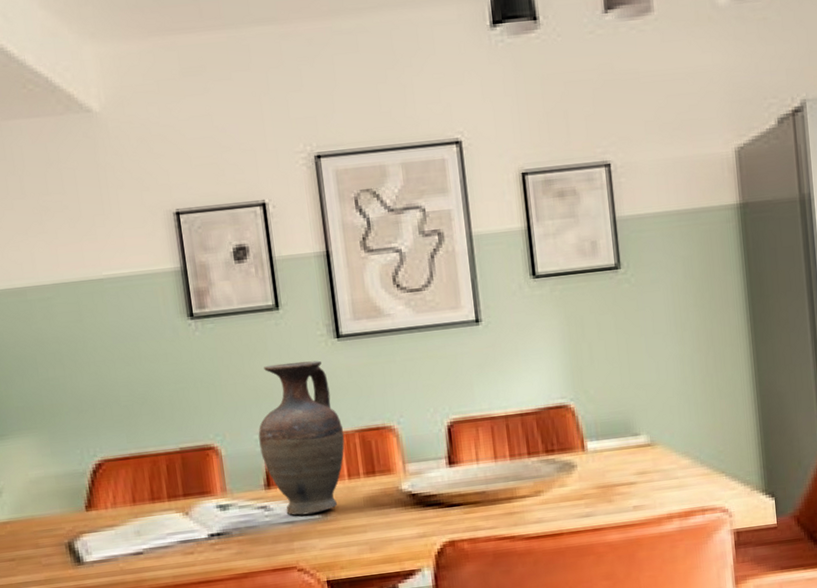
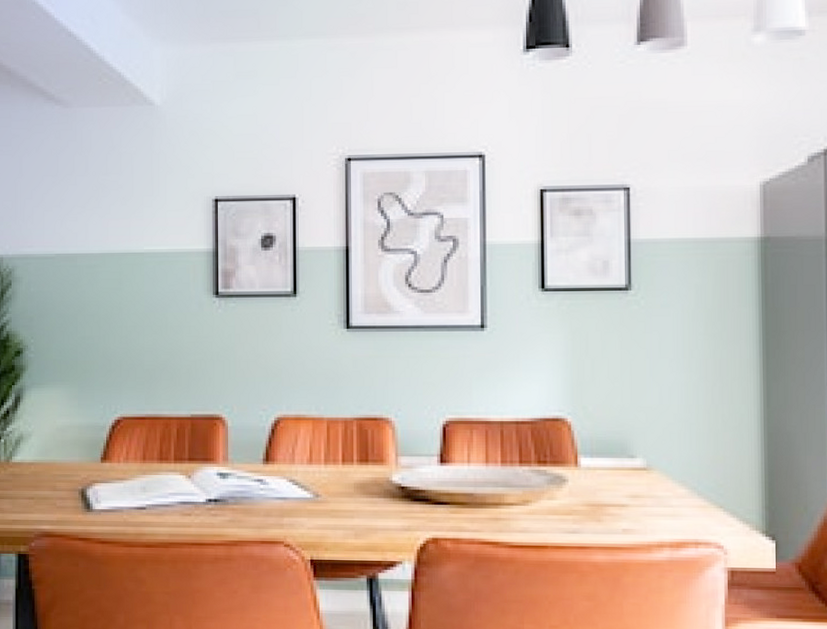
vase: present [258,360,345,516] -> none [263,347,343,493]

